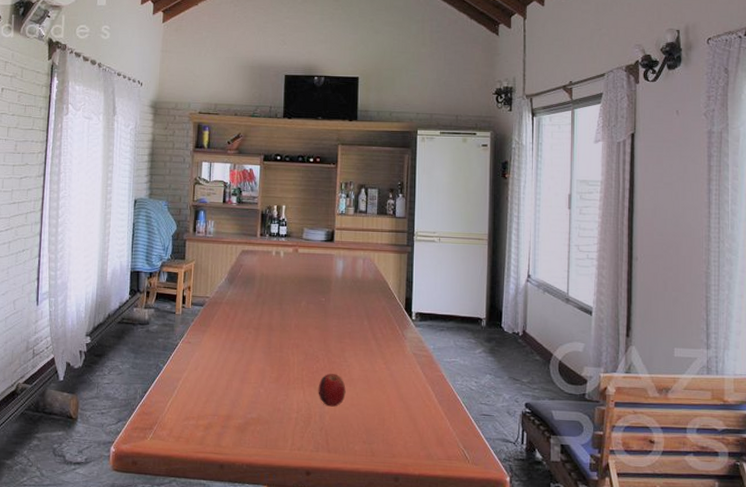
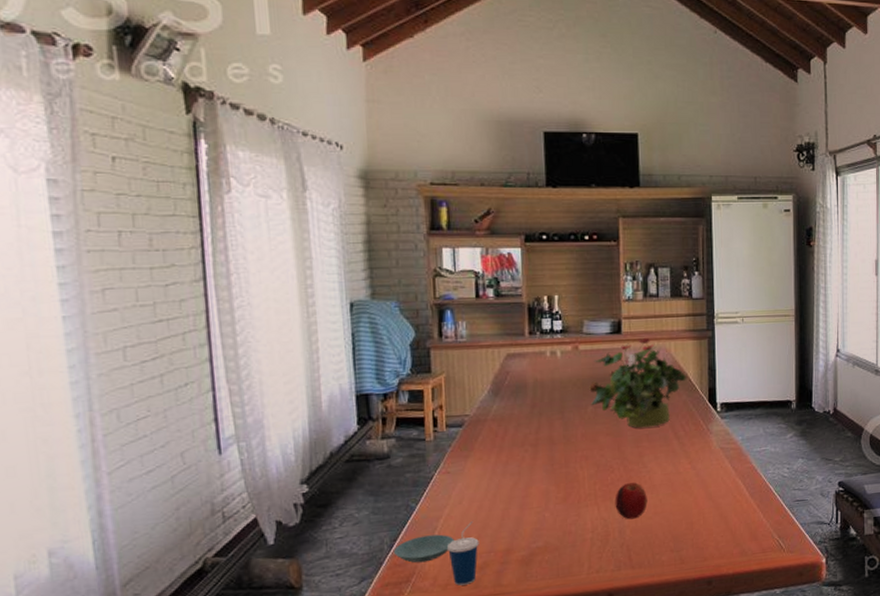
saucer: none [143,392,189,415] -> present [393,534,455,563]
cup: none [183,386,207,440] -> present [447,521,479,586]
potted plant: none [304,248,388,326] -> present [589,338,688,428]

